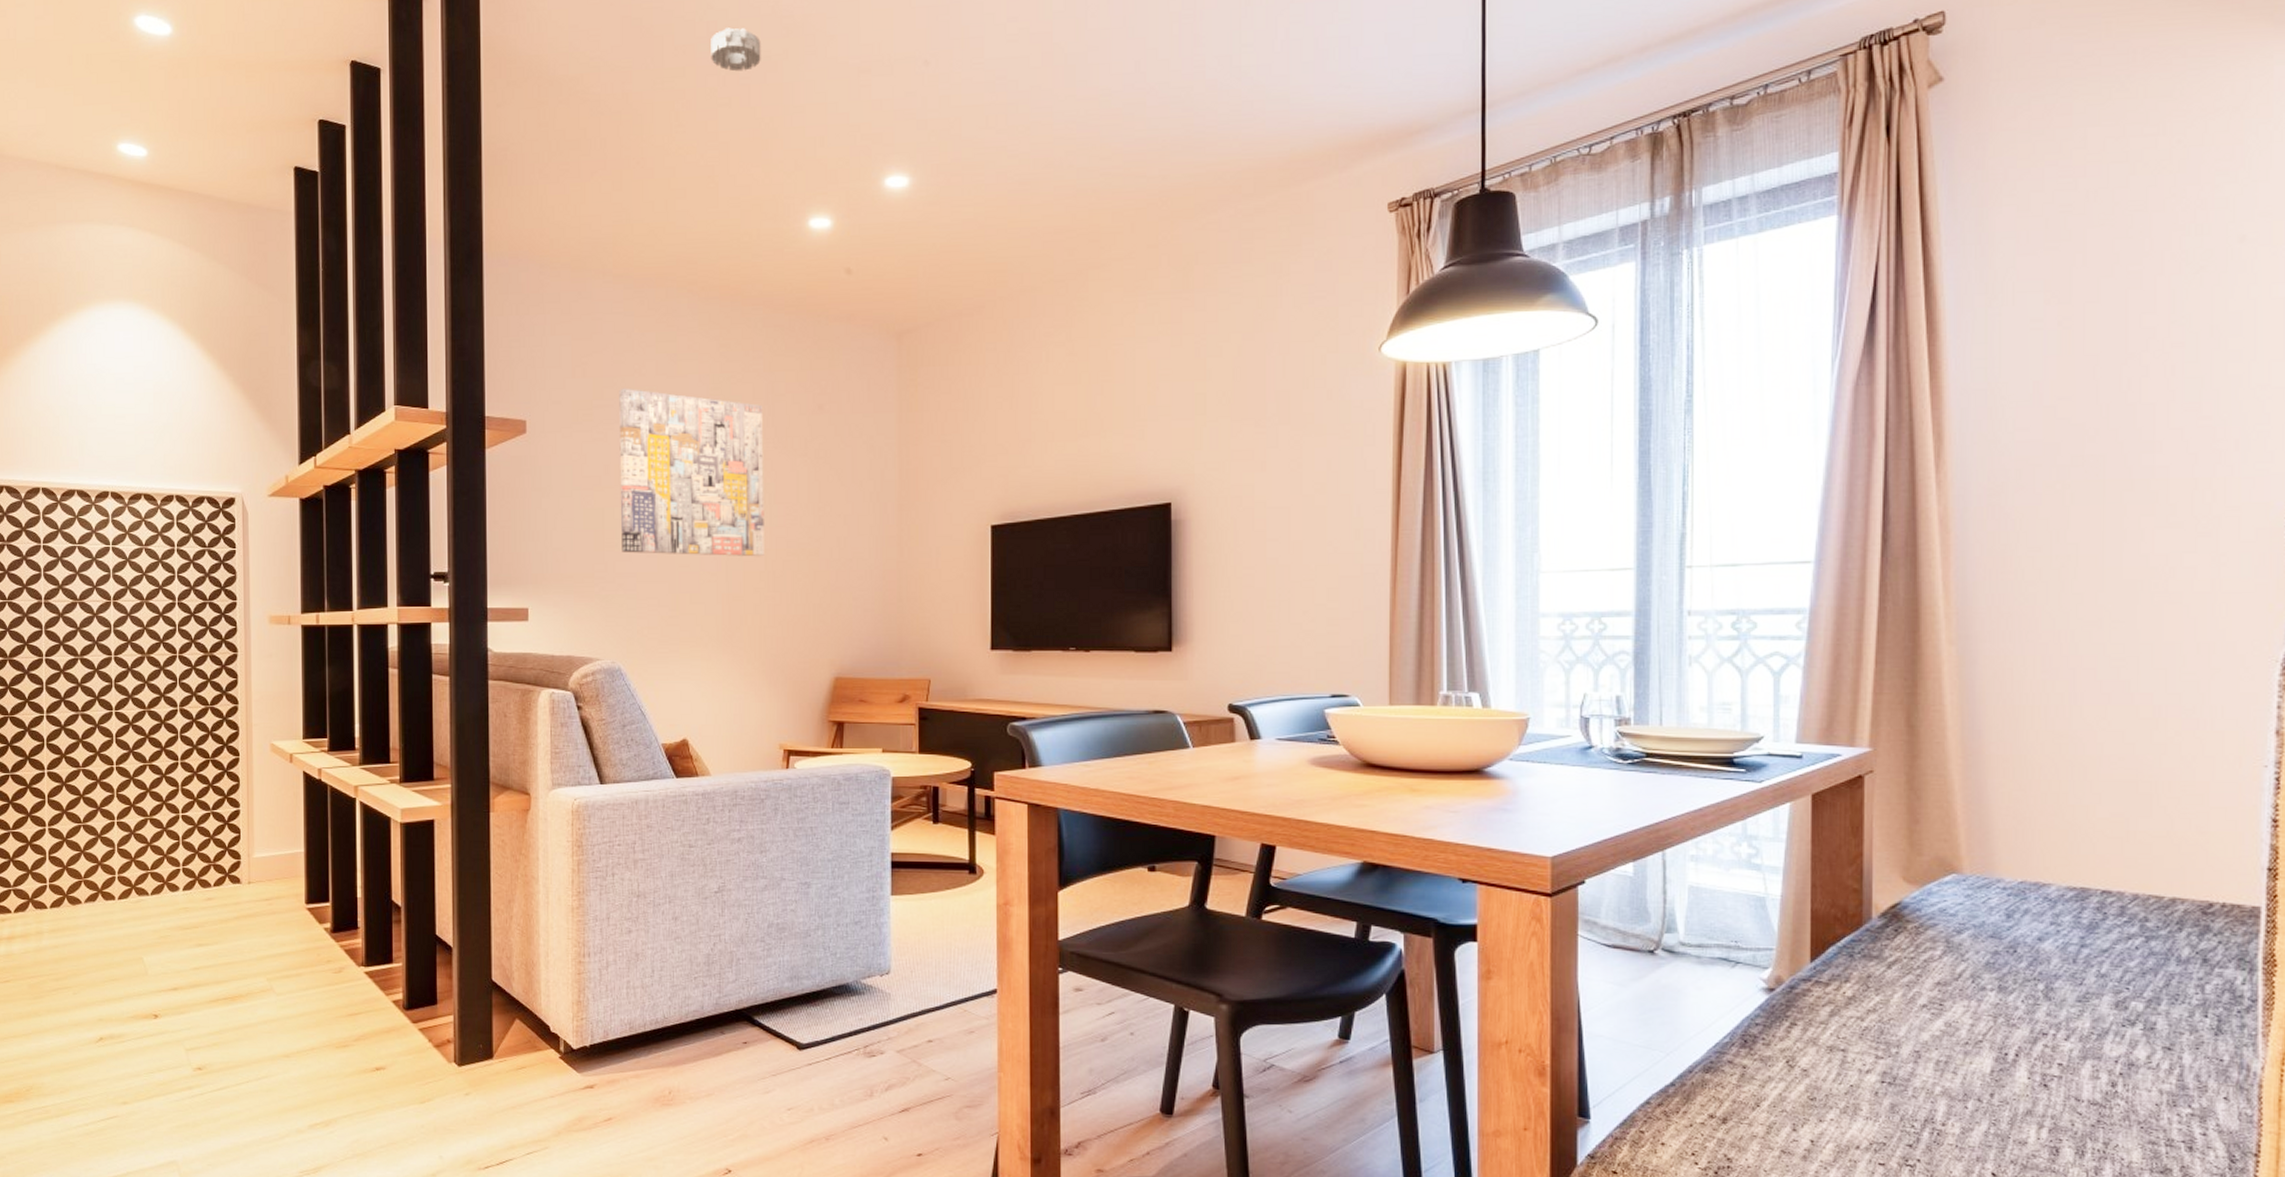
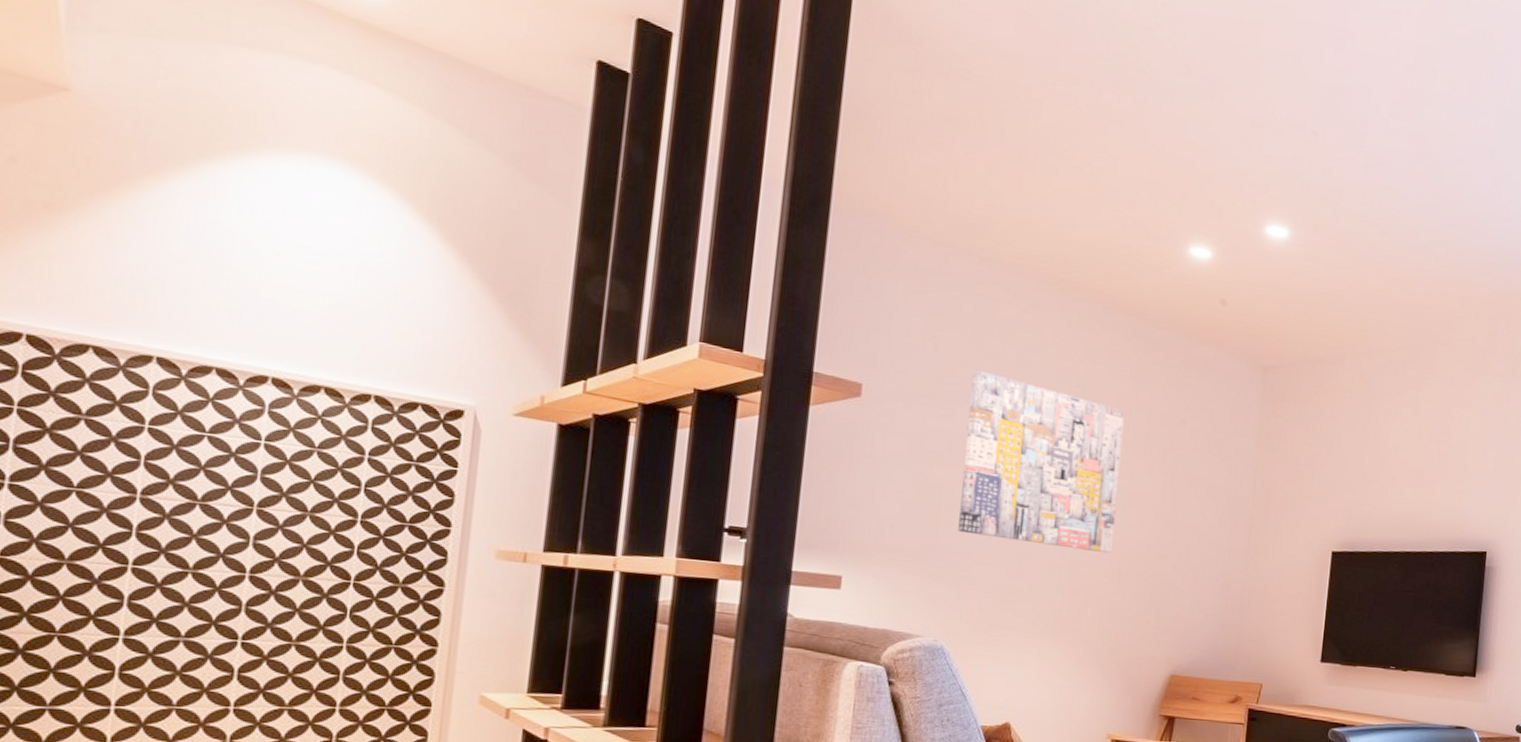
smoke detector: present [711,27,761,72] -> none [1107,51,1160,96]

